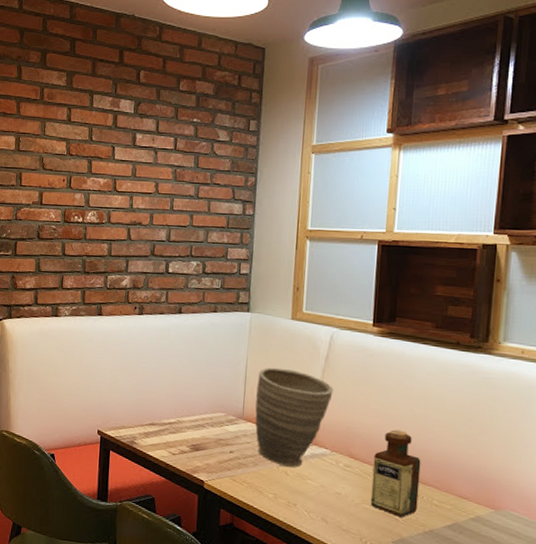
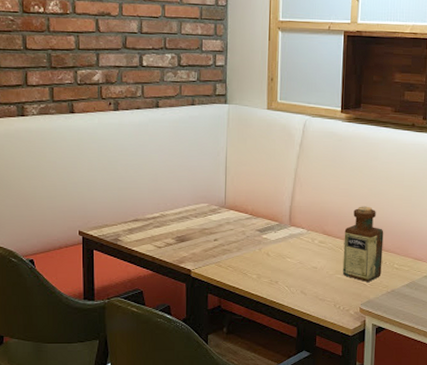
vase: present [255,367,334,468] -> none [236,156,308,249]

